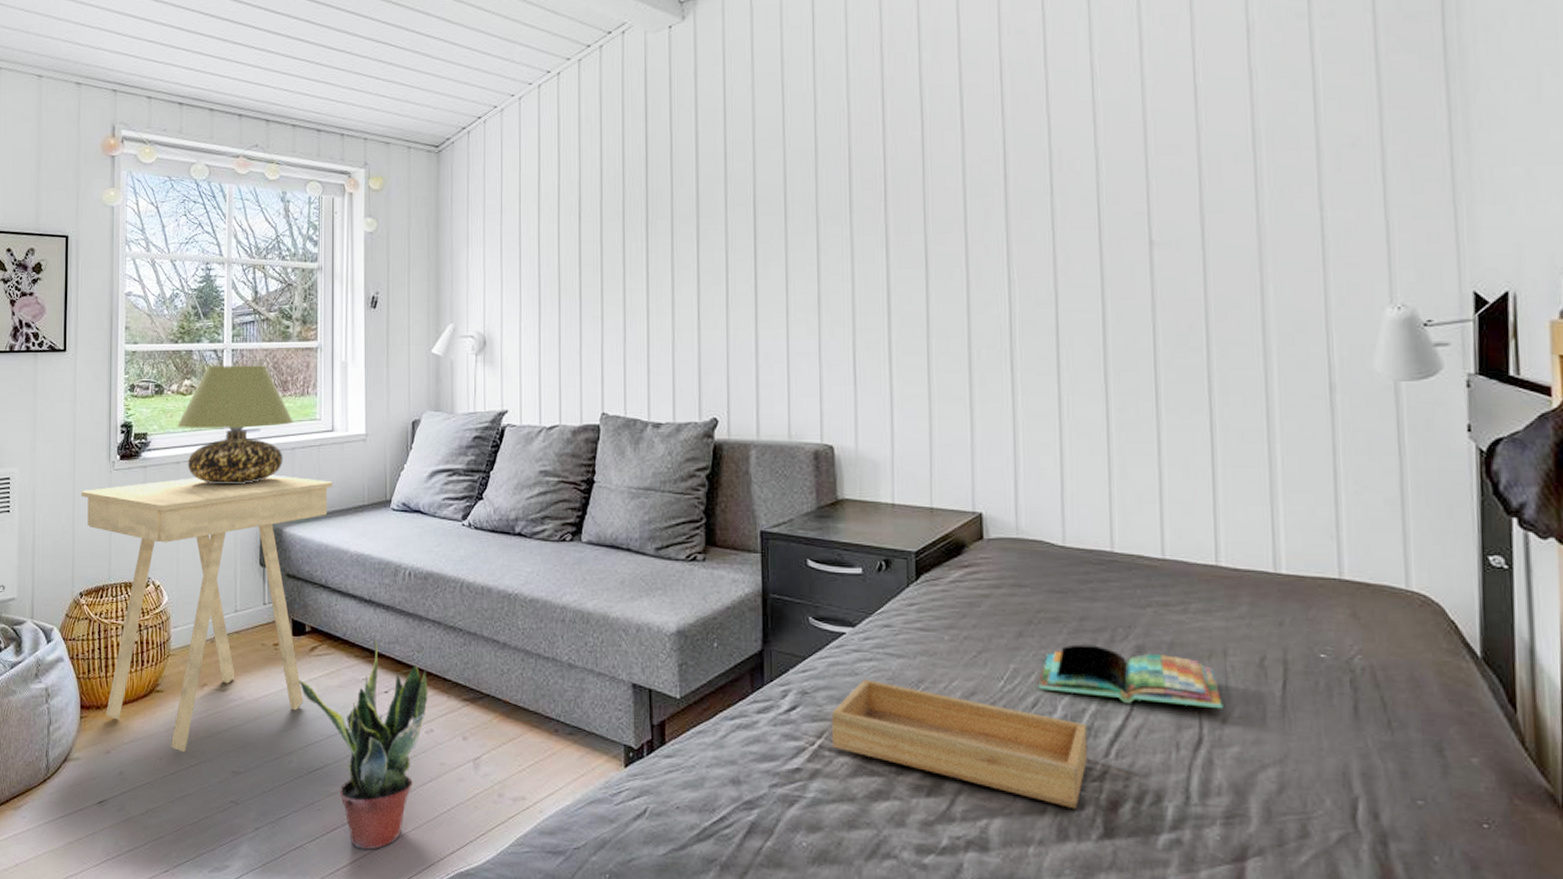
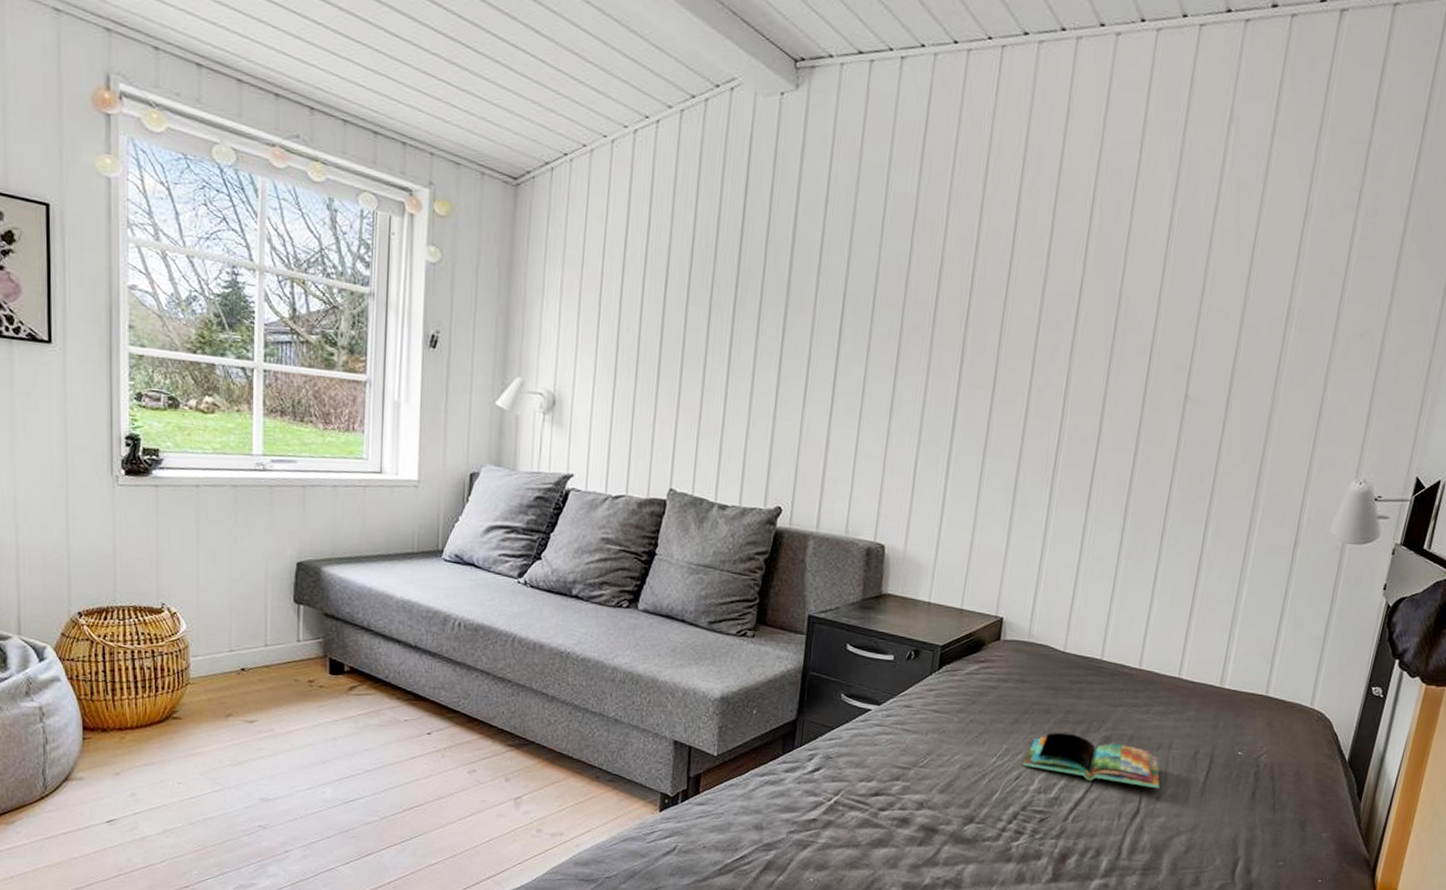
side table: present [81,474,333,753] -> none [76,503,380,779]
table lamp: present [177,365,293,485] -> none [195,384,336,517]
potted plant: present [299,638,428,850] -> none [335,682,473,873]
tray: present [832,679,1088,810] -> none [846,749,1055,860]

